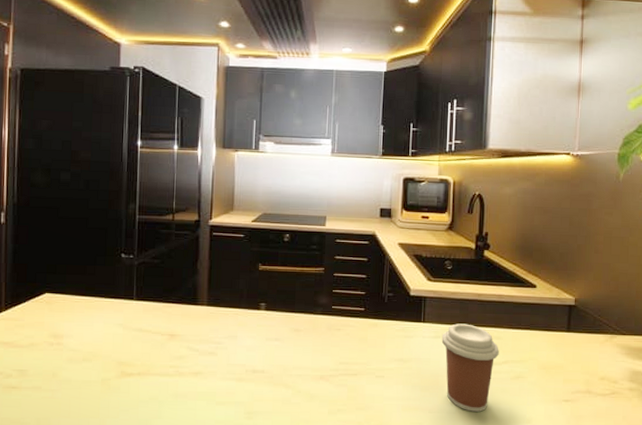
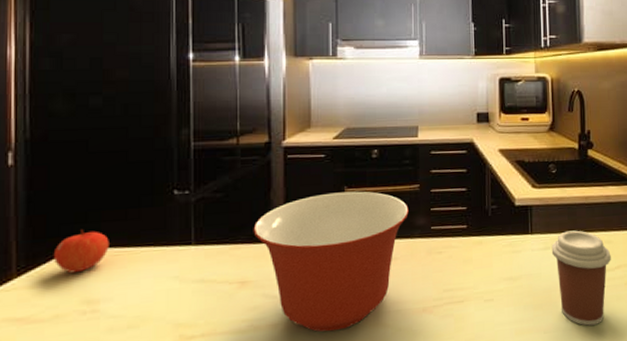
apple: none [31,278,72,312] -> present [53,228,109,274]
mixing bowl: none [182,268,313,385] -> present [253,191,409,332]

